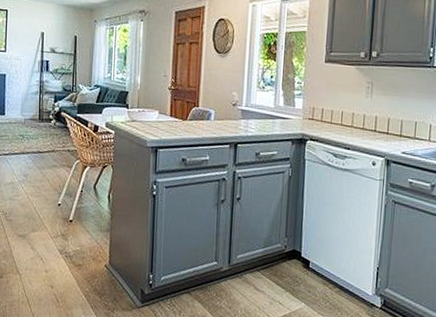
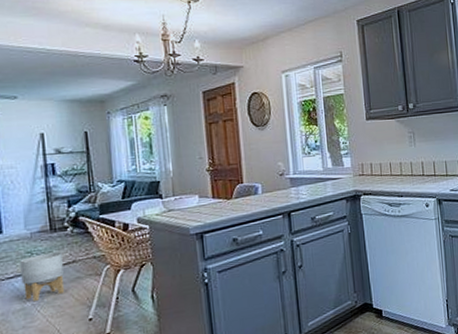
planter: none [13,139,45,180] -> present [19,251,65,302]

